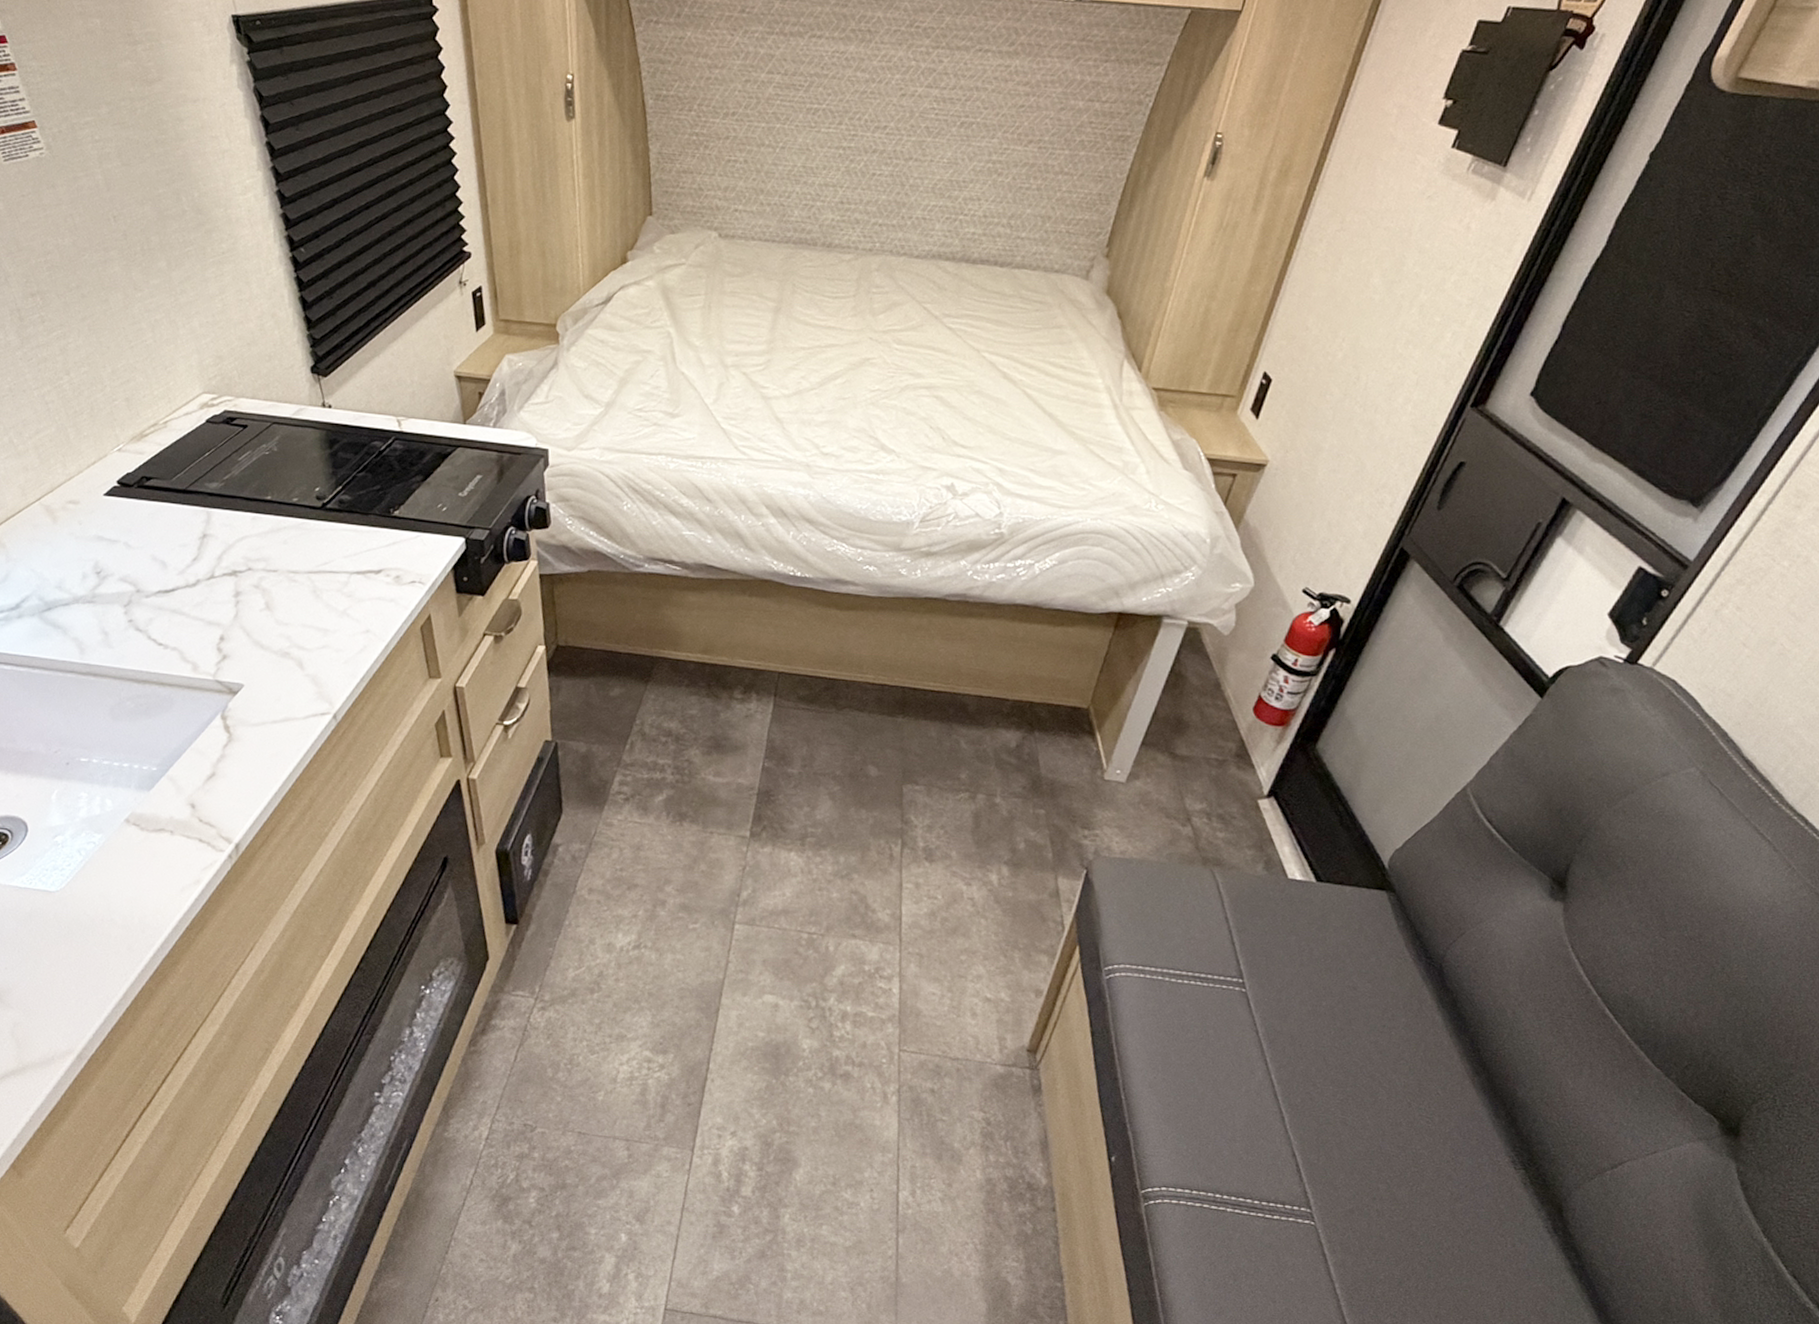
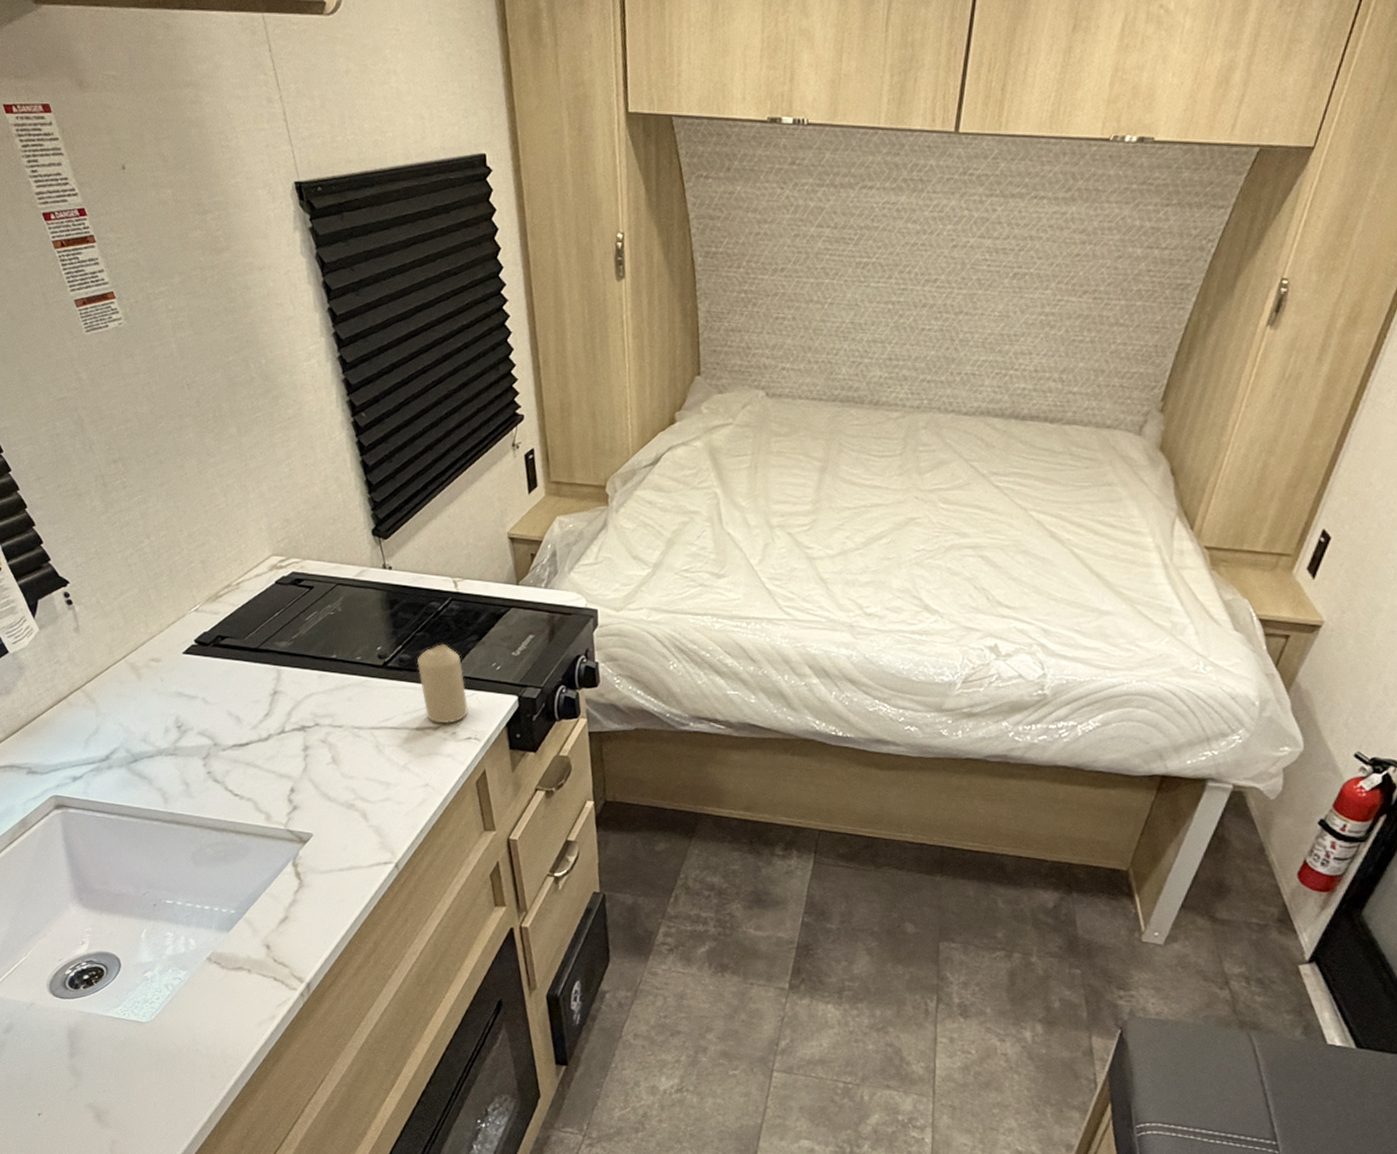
candle: none [358,484,412,568] -> present [417,643,468,724]

